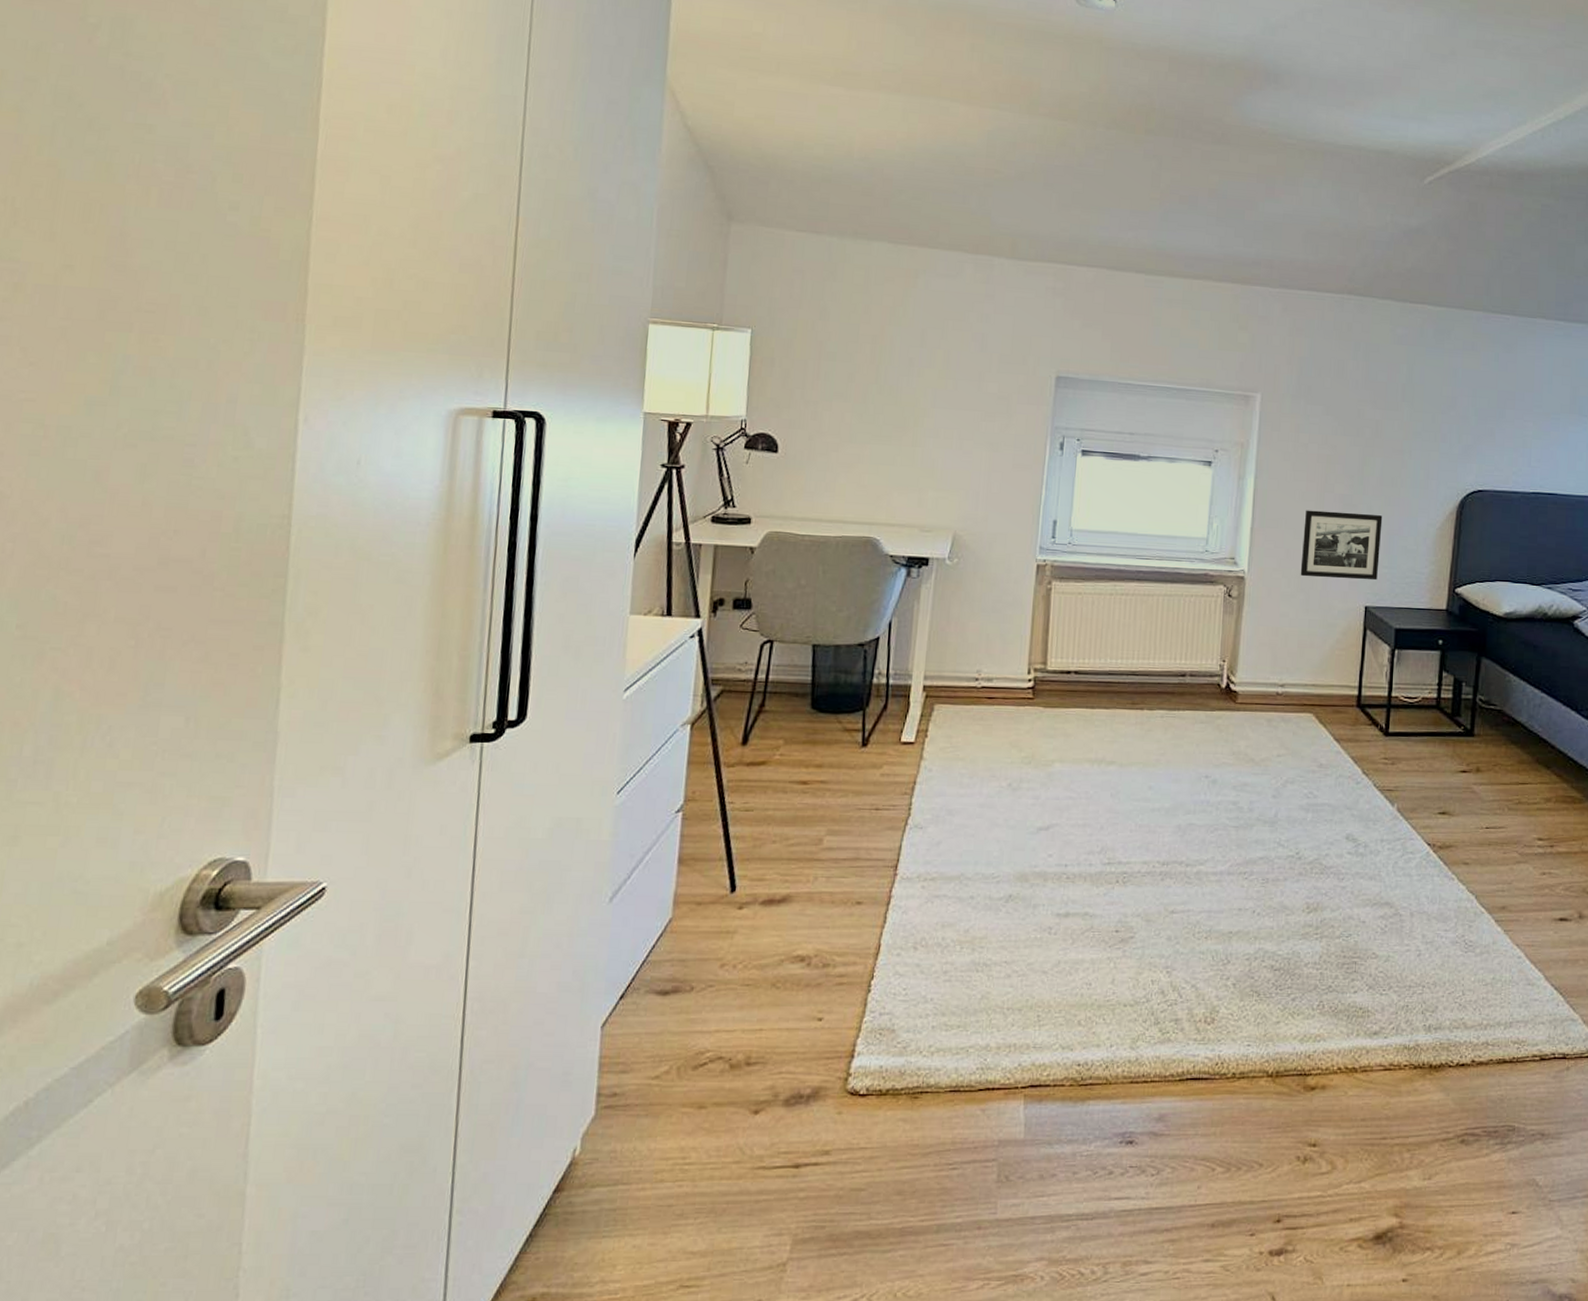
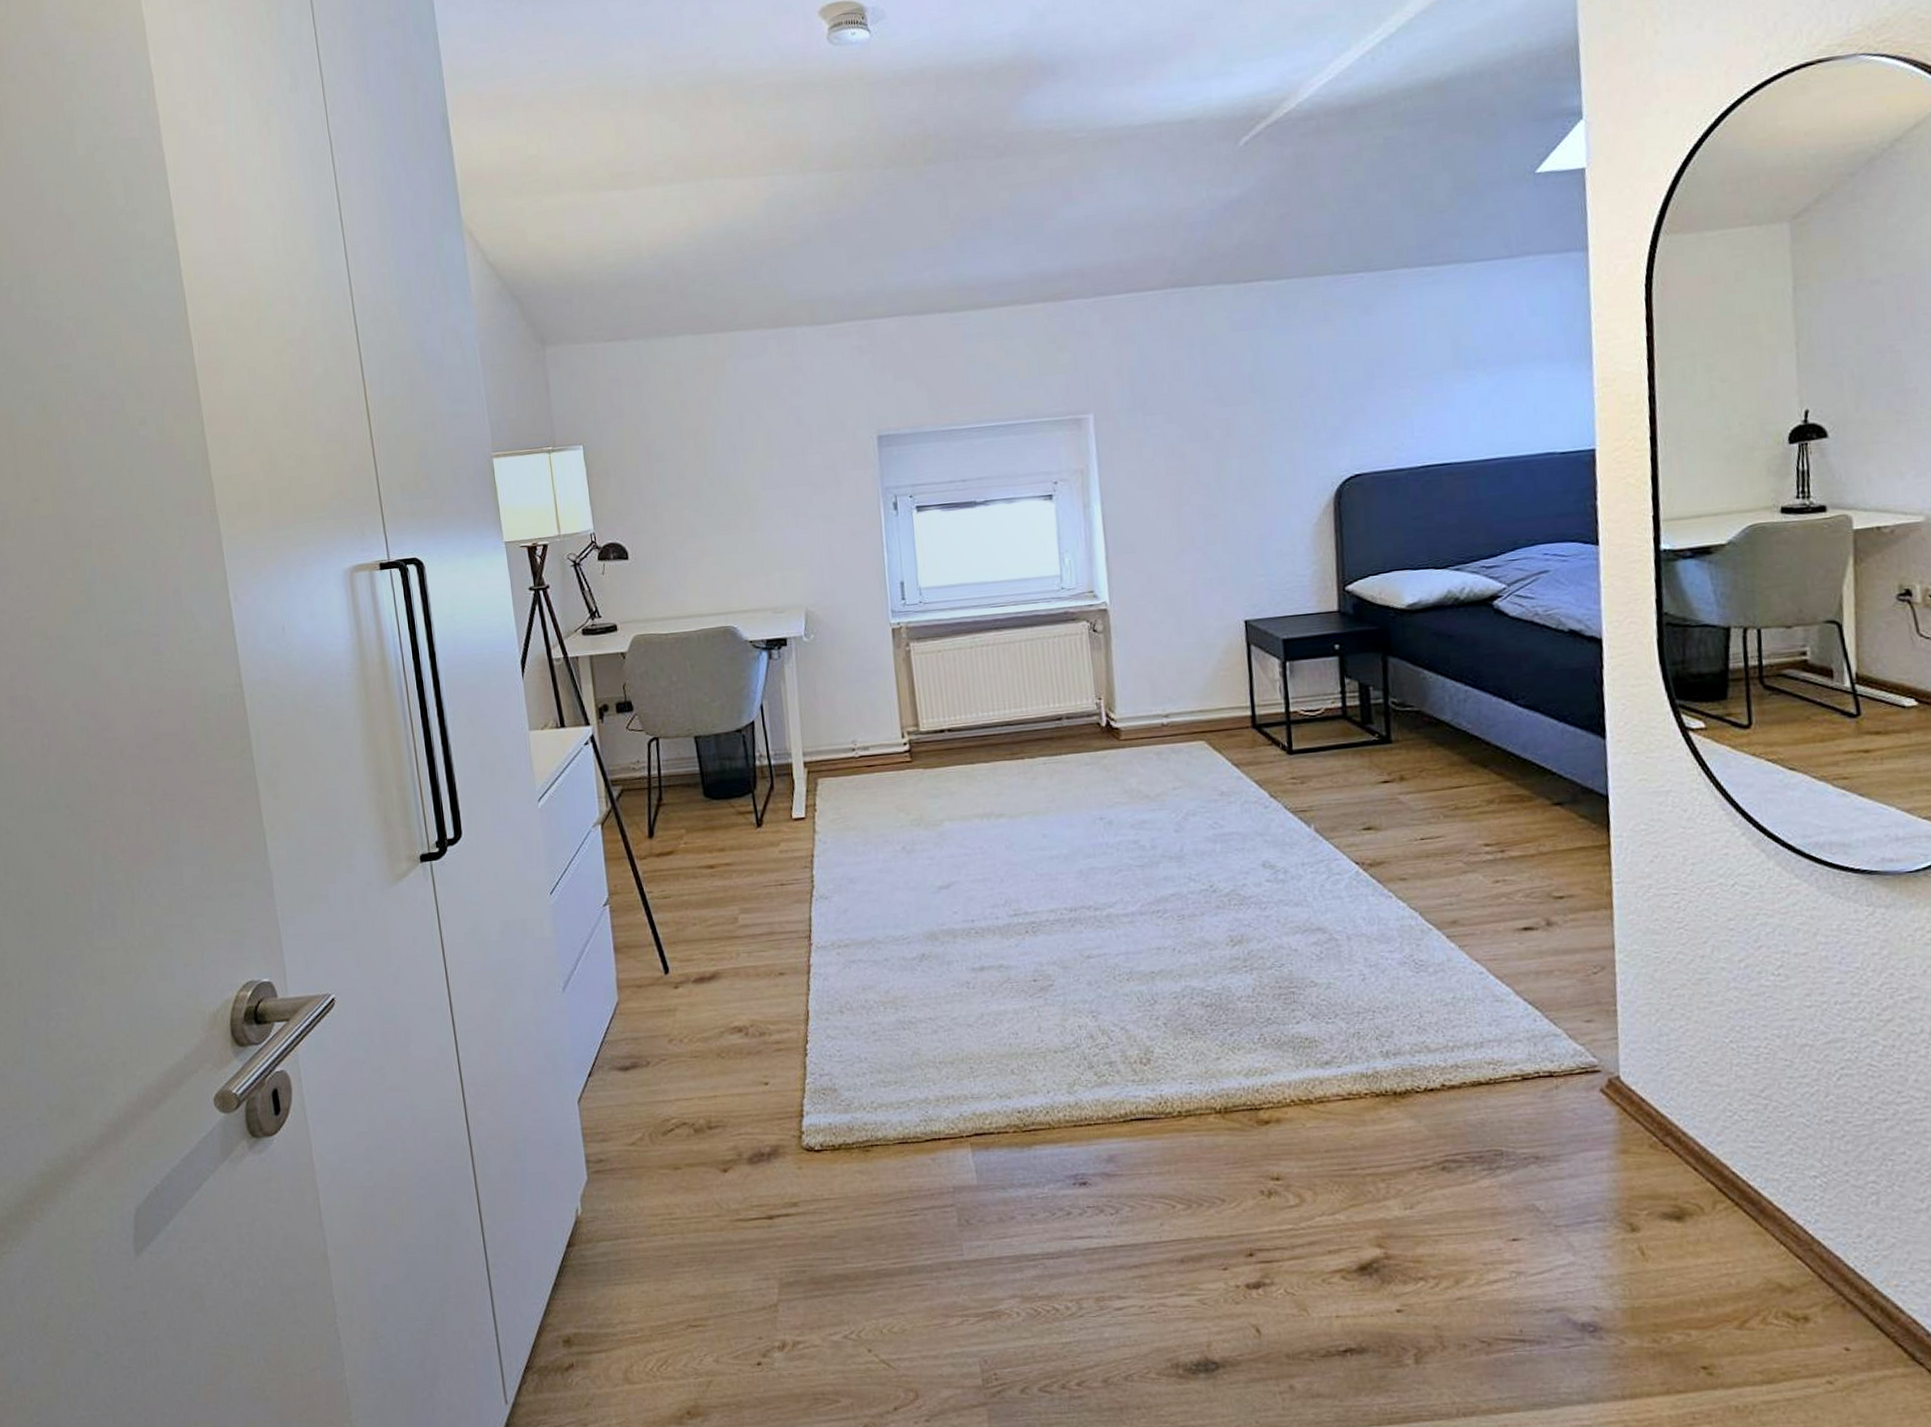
picture frame: present [1300,510,1383,581] -> none [1162,521,1254,599]

